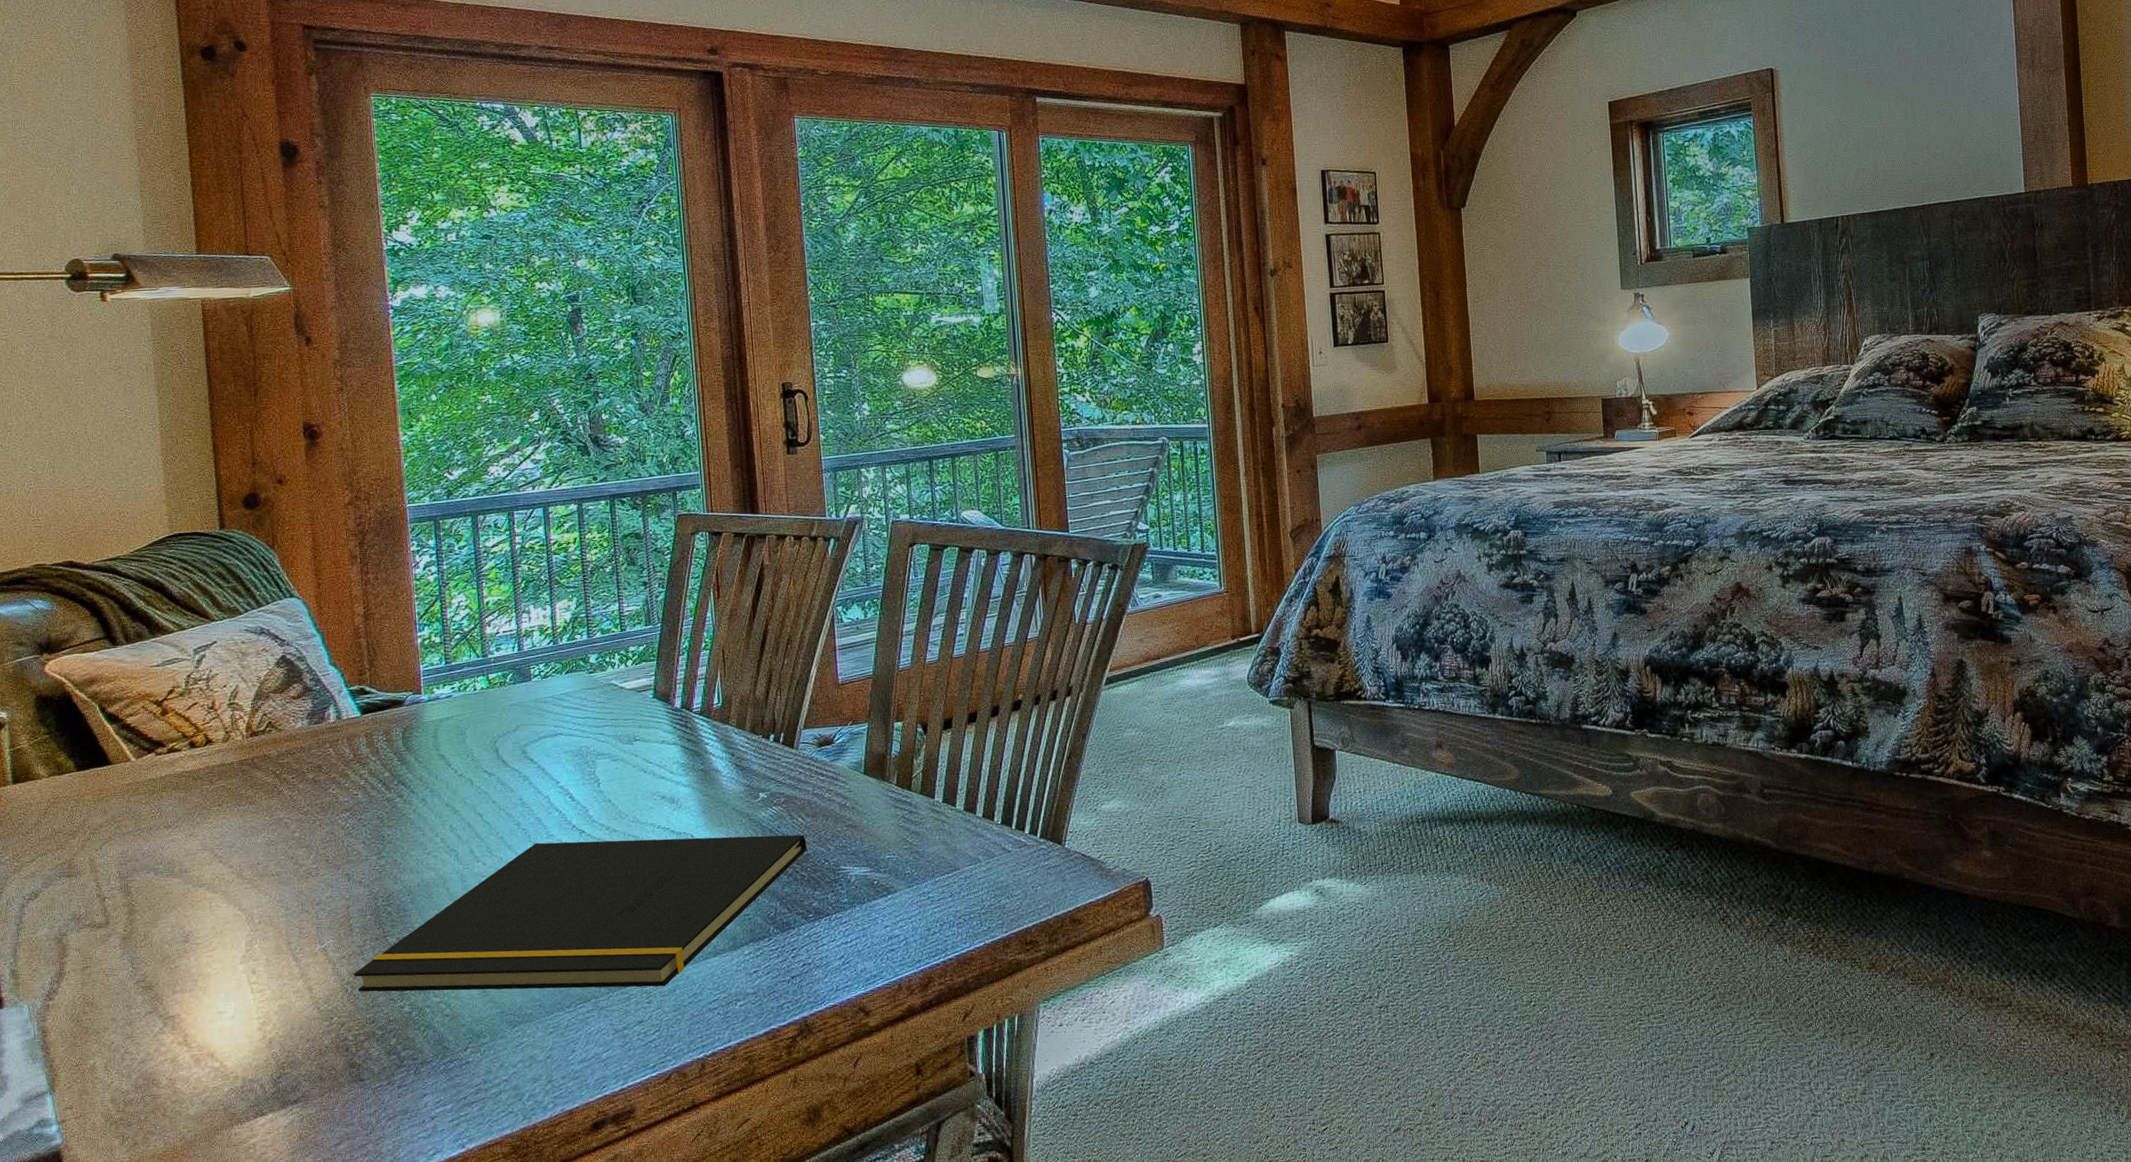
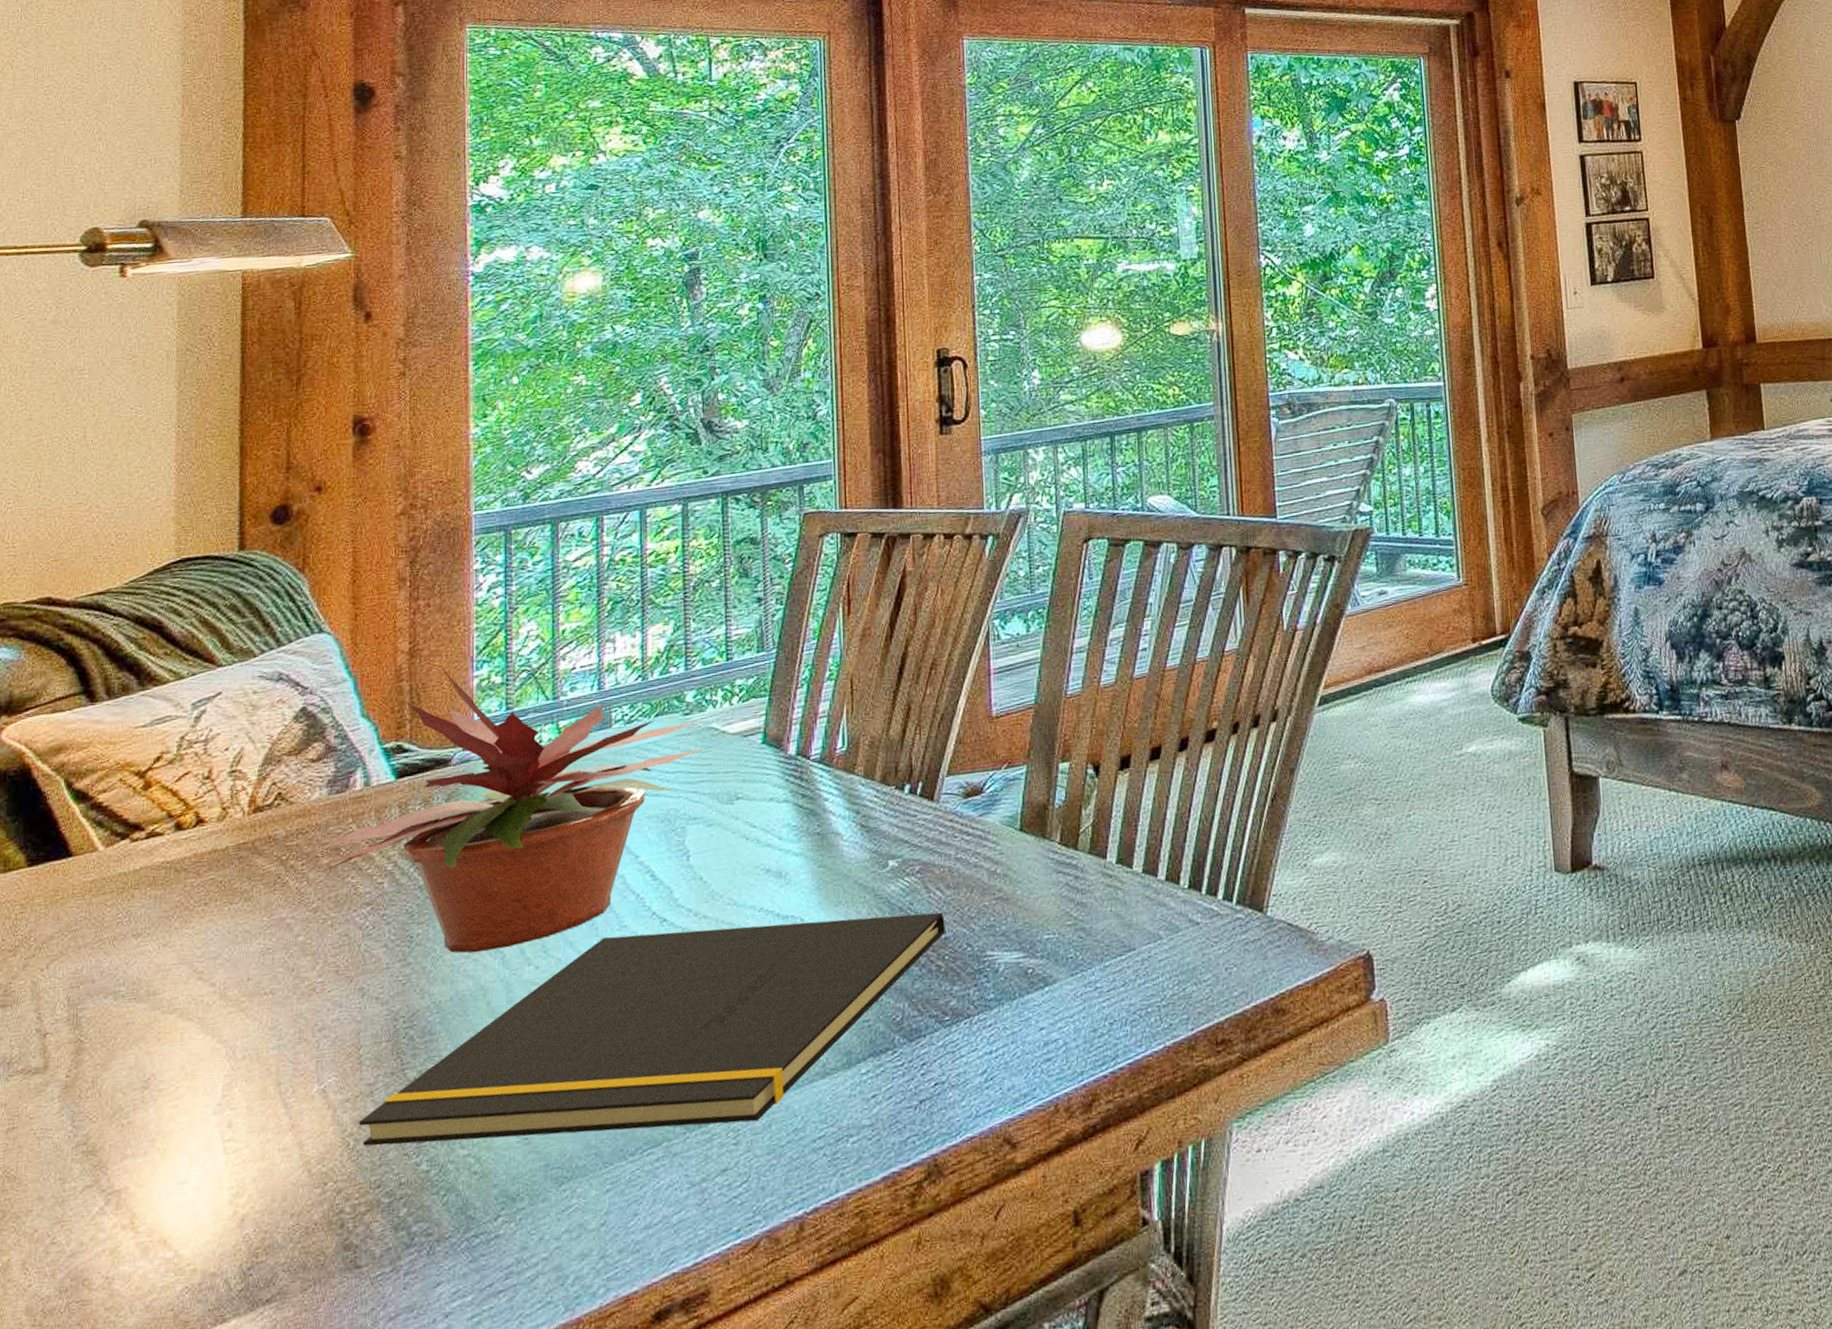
potted plant: none [299,626,608,851] -> present [310,665,705,953]

